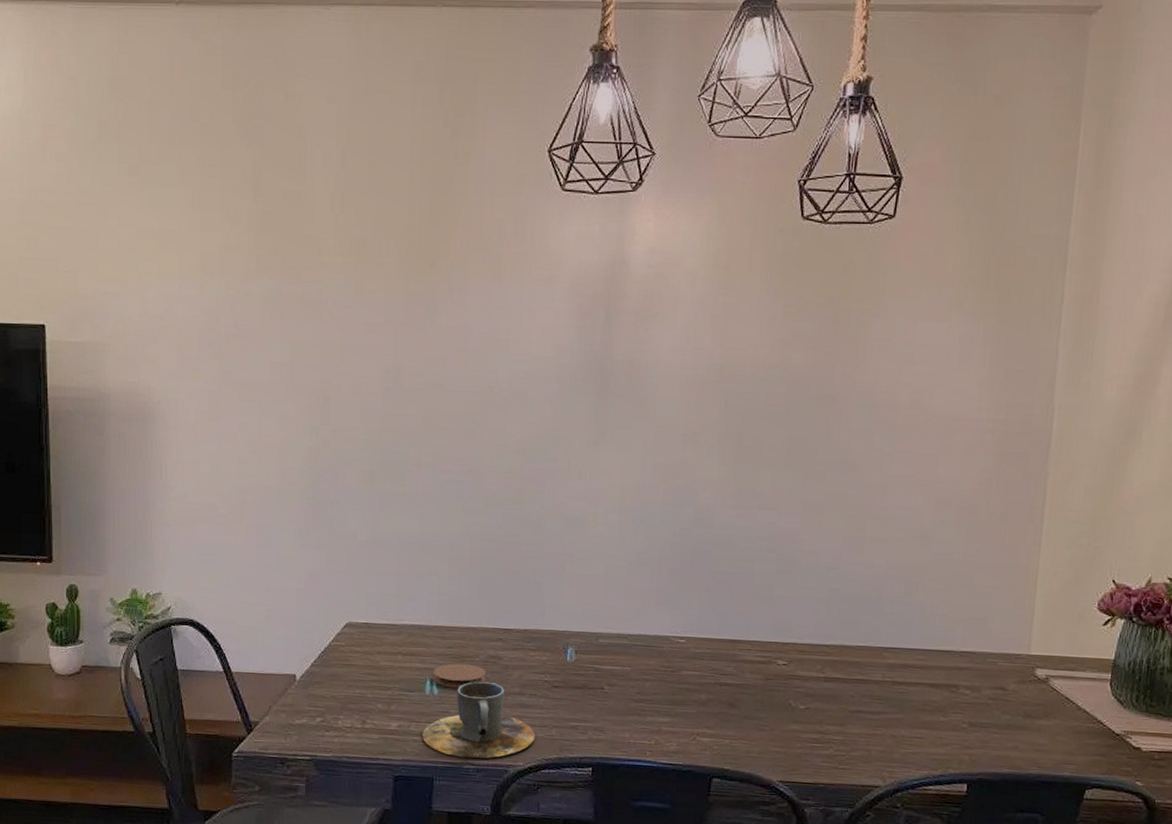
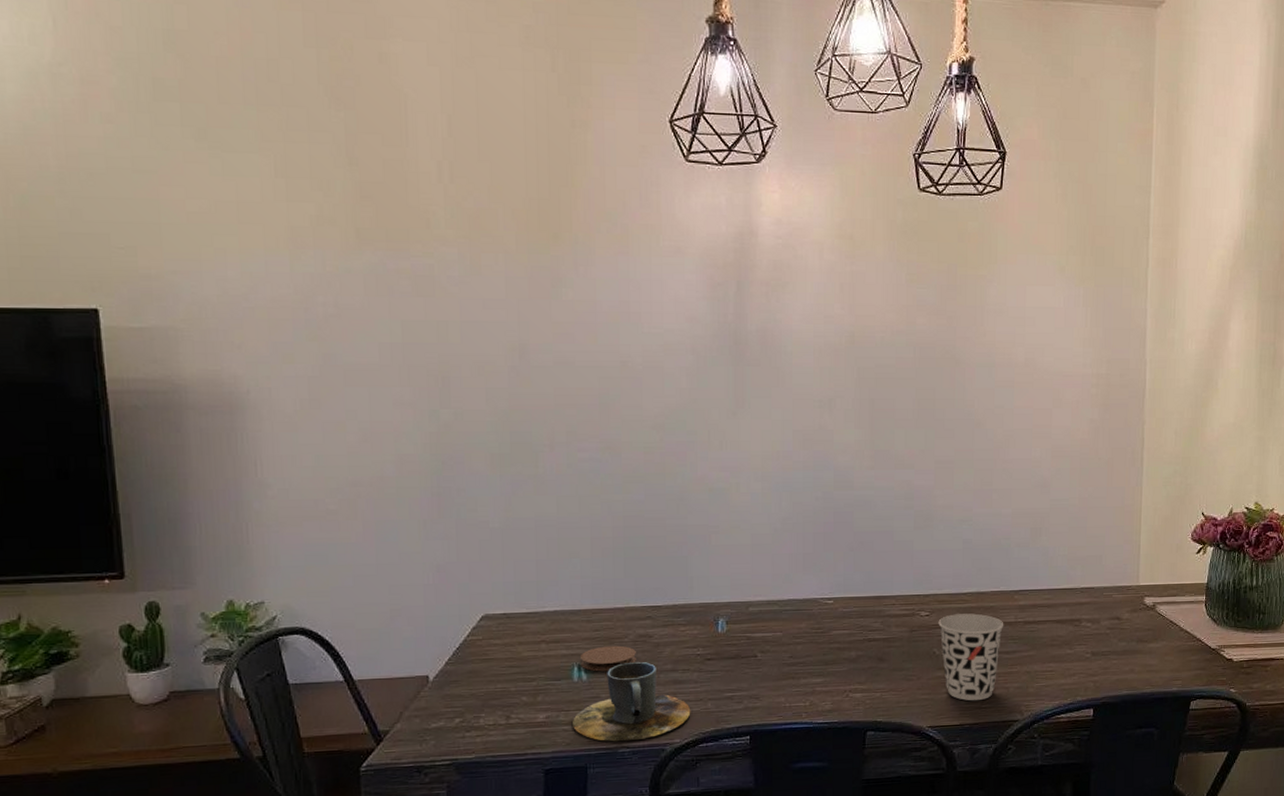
cup: none [796,666,870,761] -> present [938,613,1004,701]

